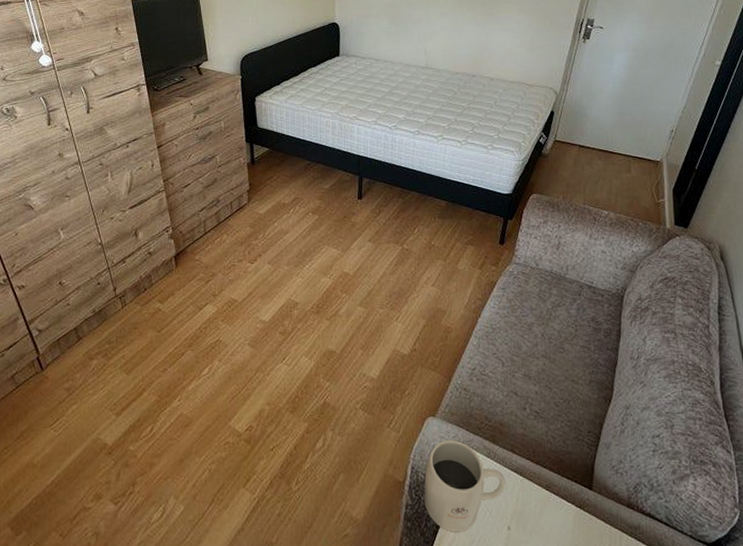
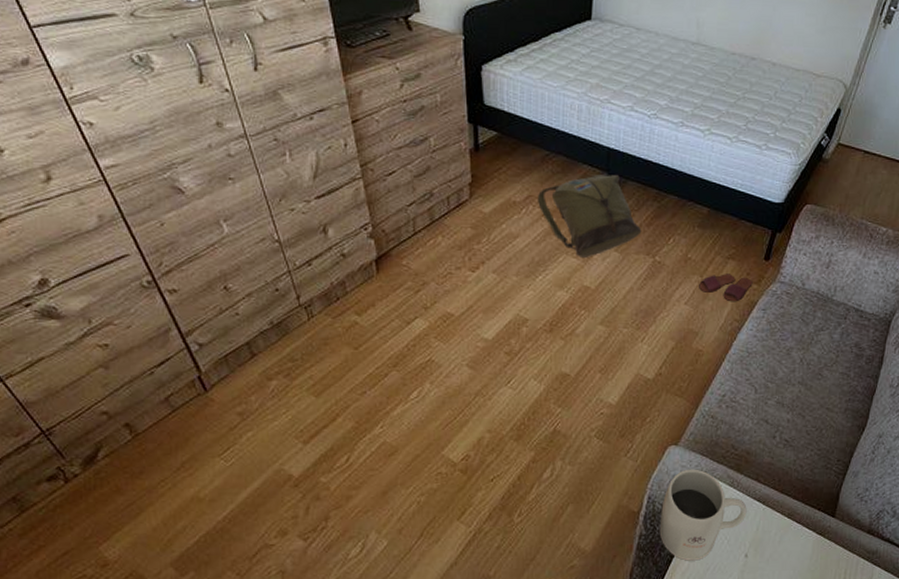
backpack: none [303,177,390,248] -> present [538,174,642,257]
slippers: none [443,257,491,283] -> present [699,274,753,302]

